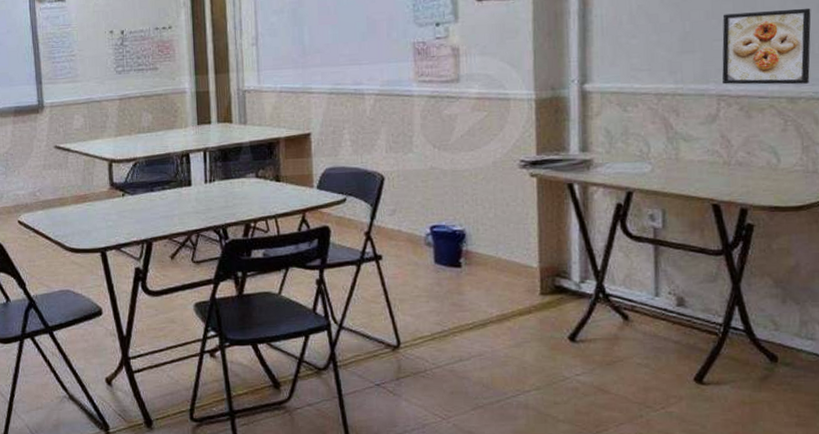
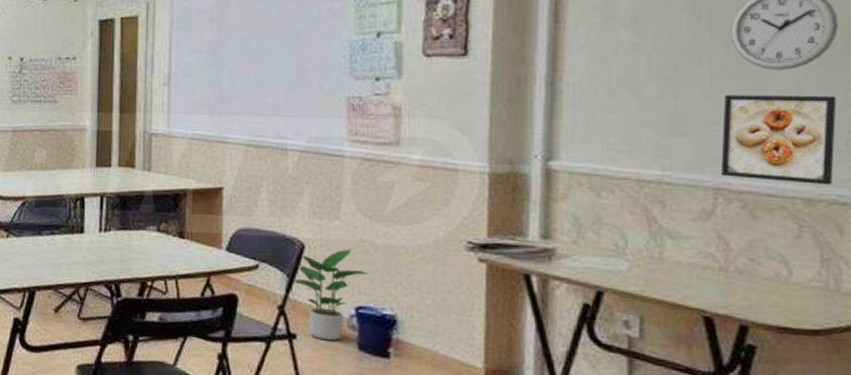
potted plant: none [376,176,440,257] -> present [293,249,369,340]

